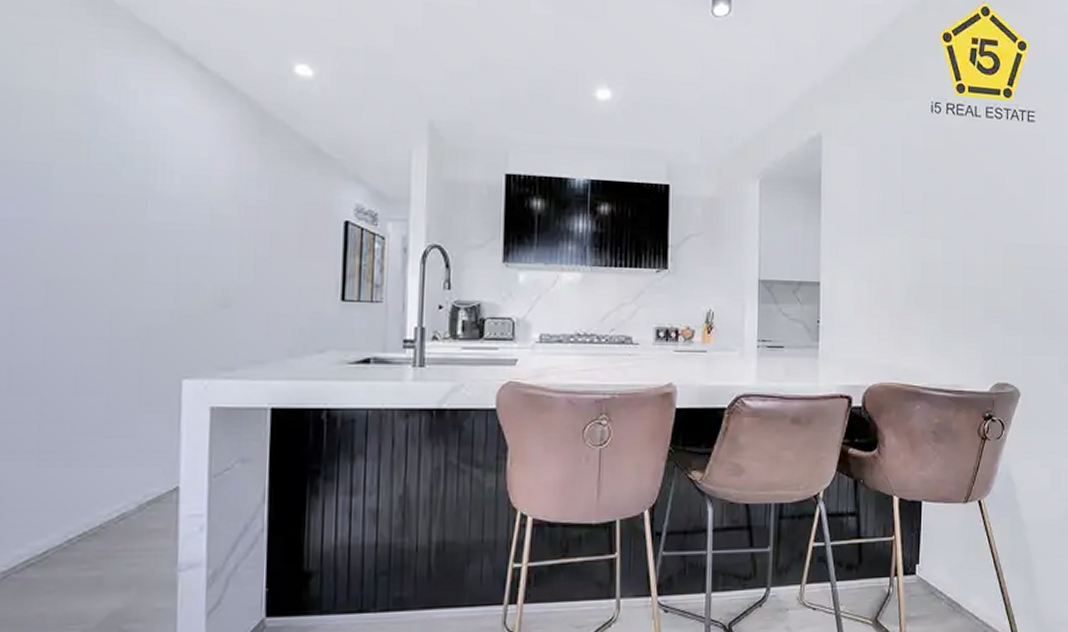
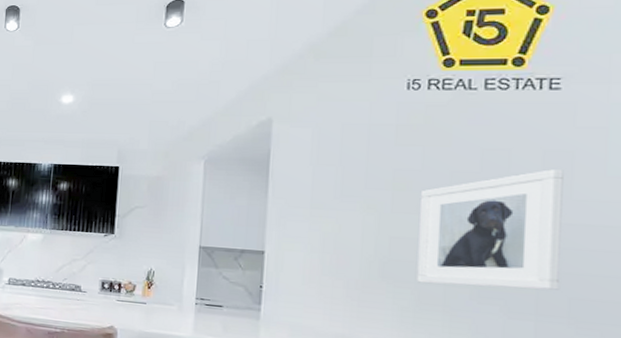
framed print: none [943,195,1038,307] -> present [417,169,564,291]

